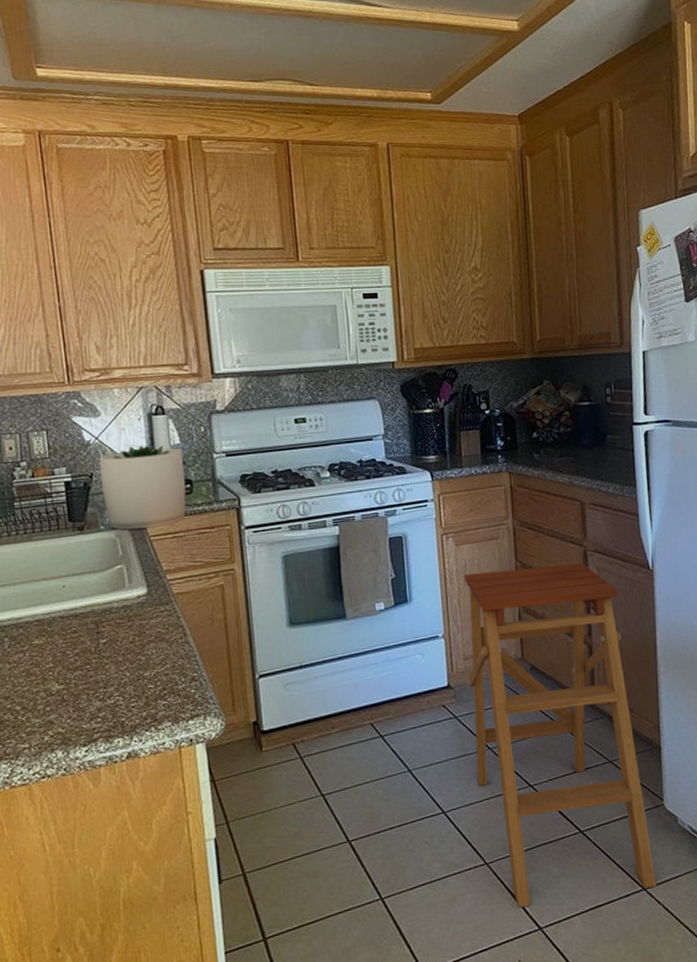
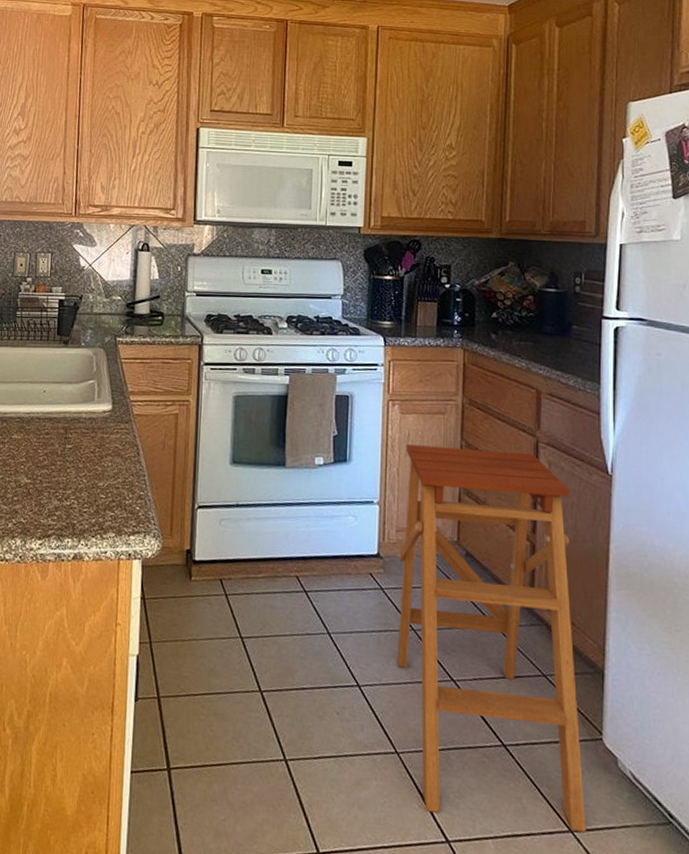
planter: present [98,444,186,531] -> none [88,276,159,352]

